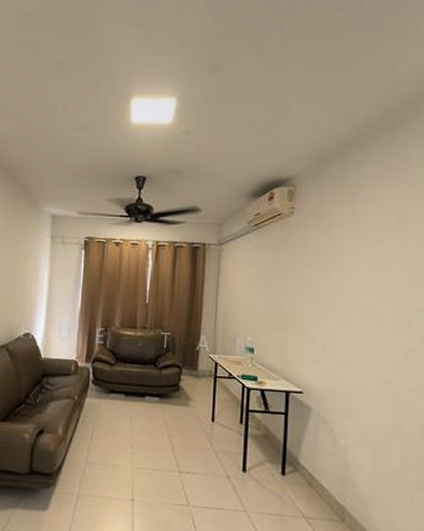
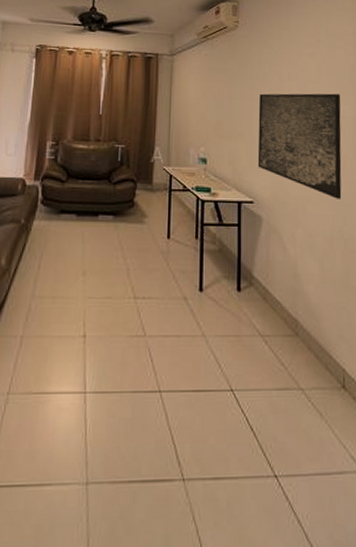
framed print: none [309,283,412,394] -> present [257,93,342,199]

